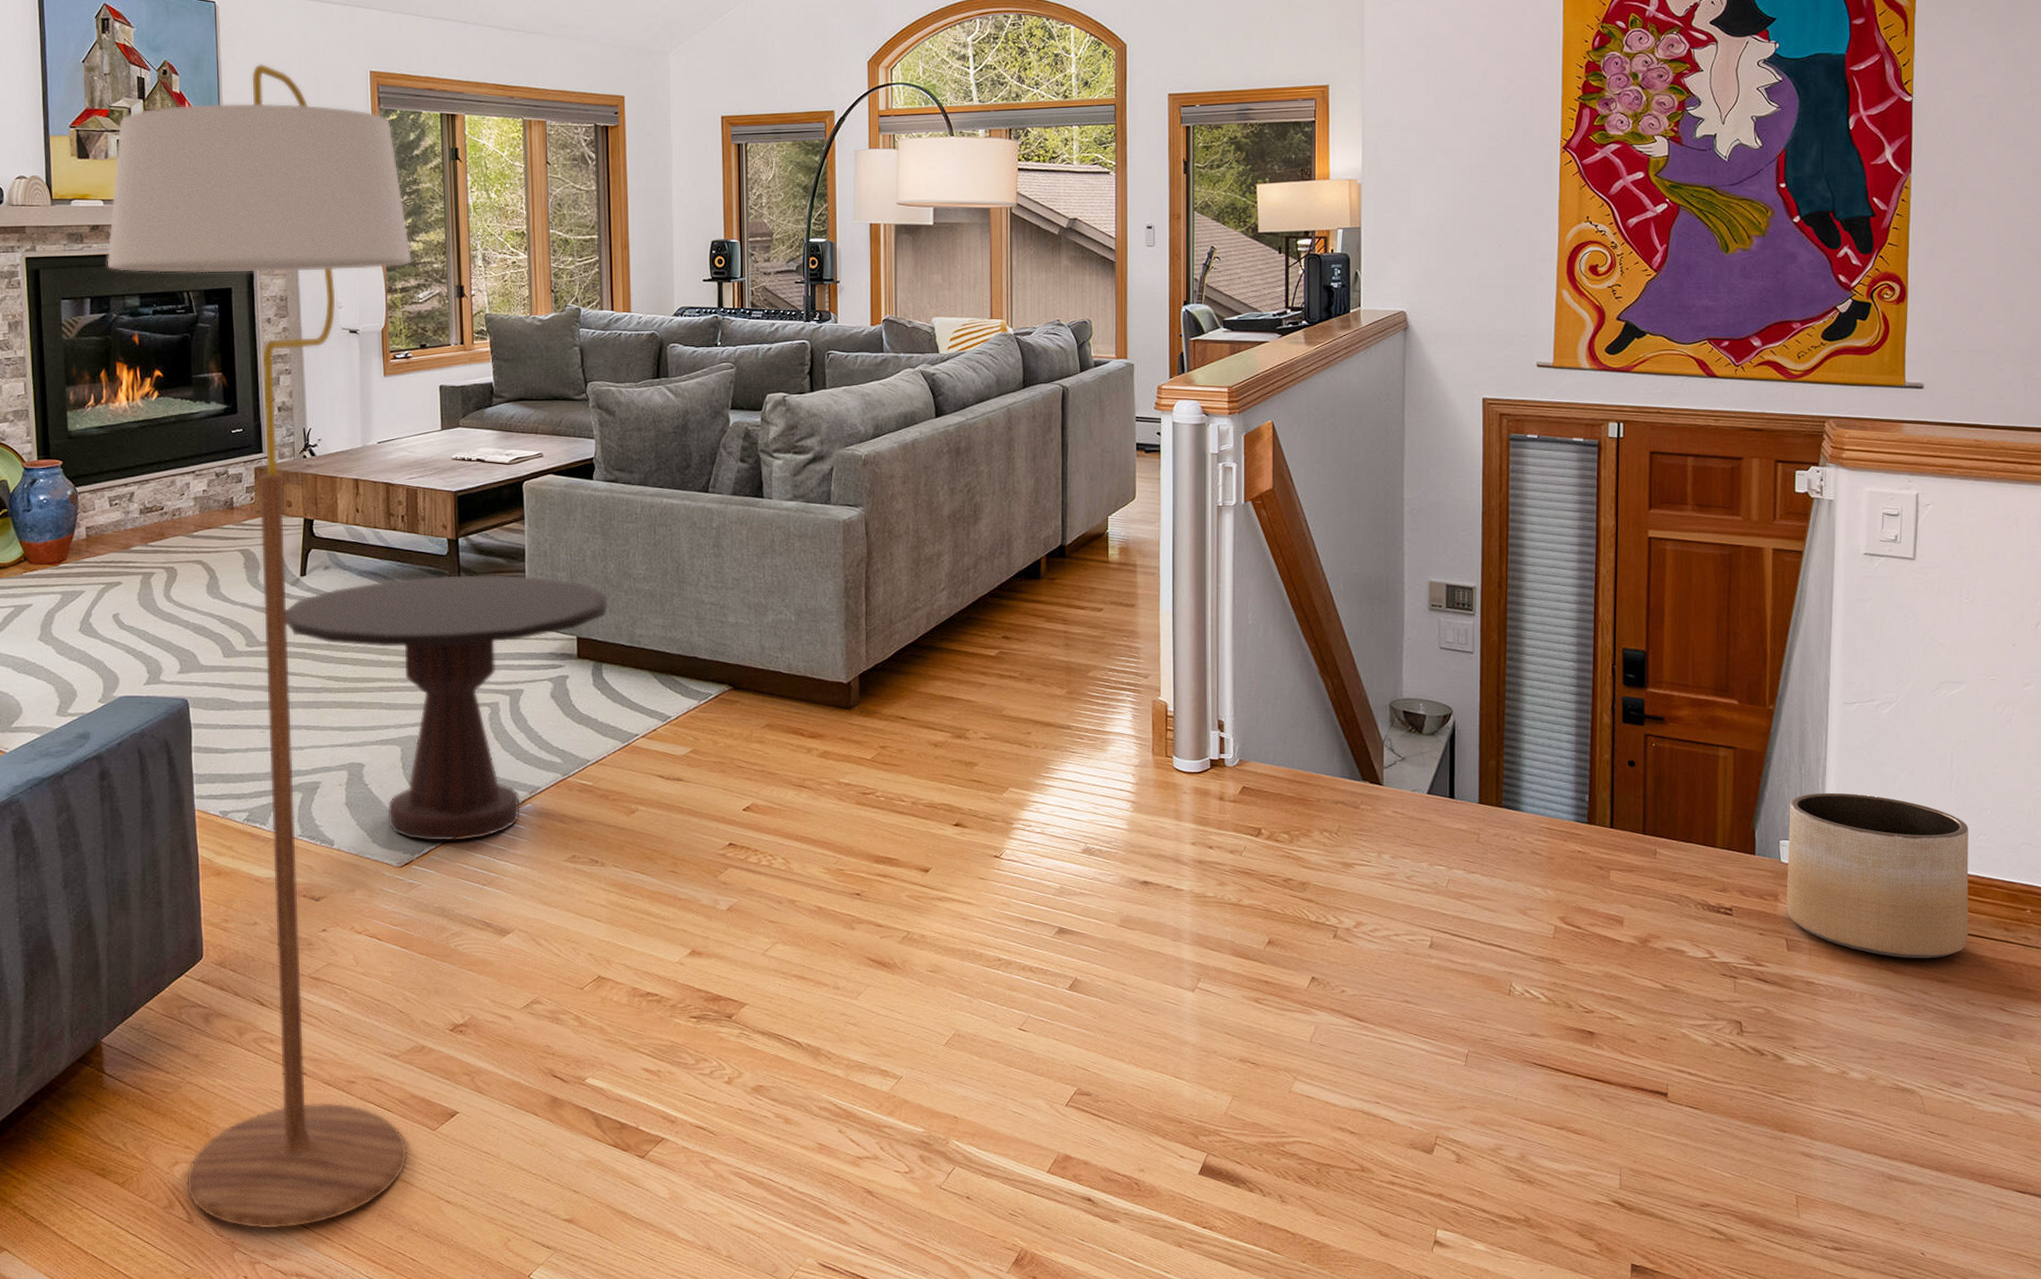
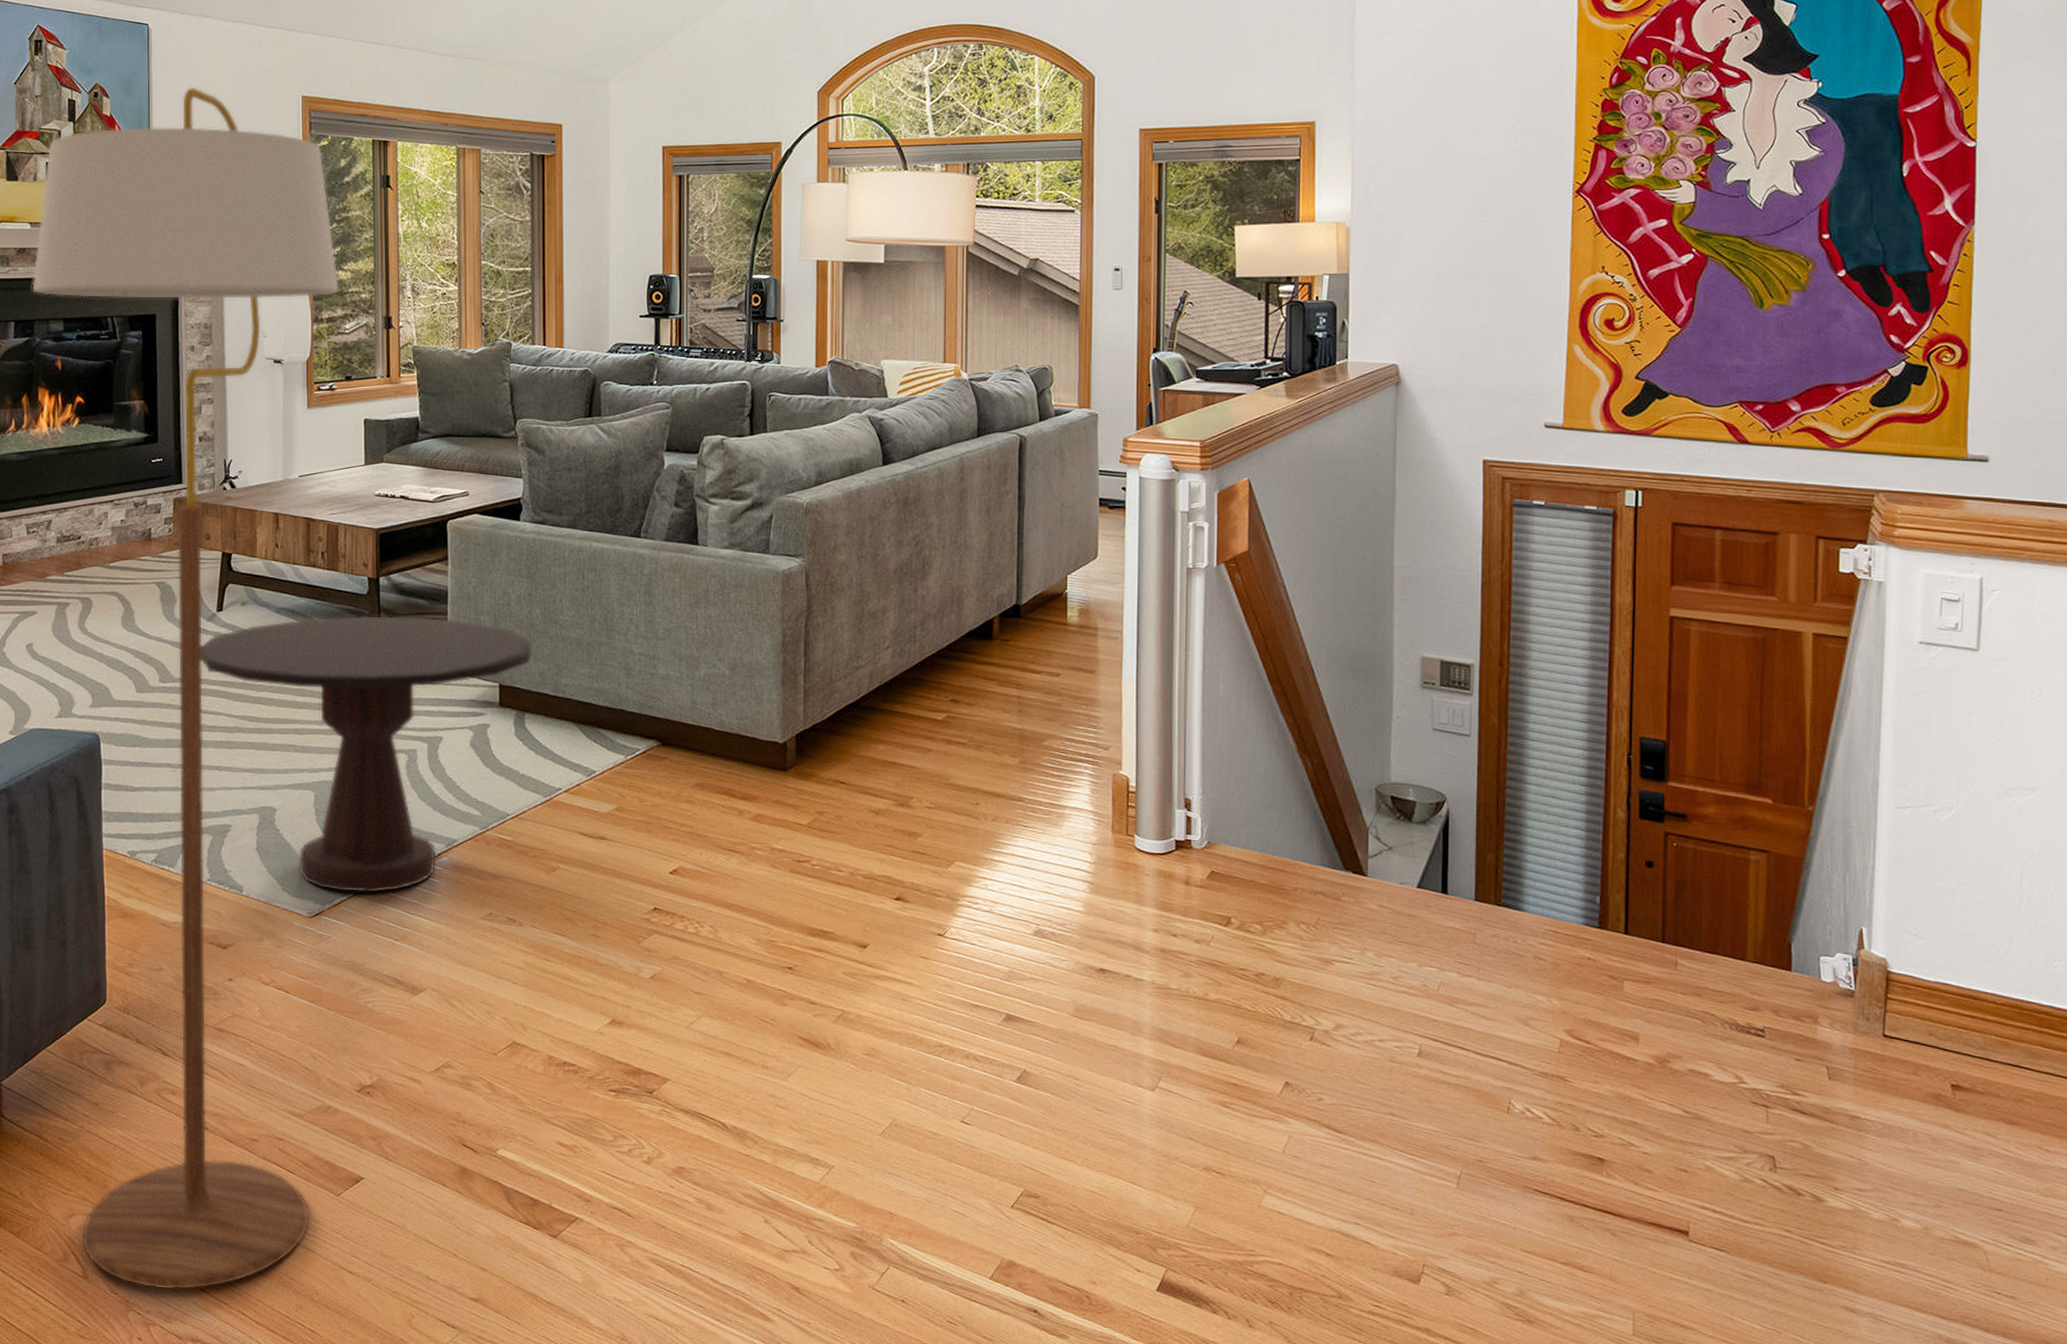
planter: present [1786,792,1969,959] -> none [1828,905,2042,1097]

